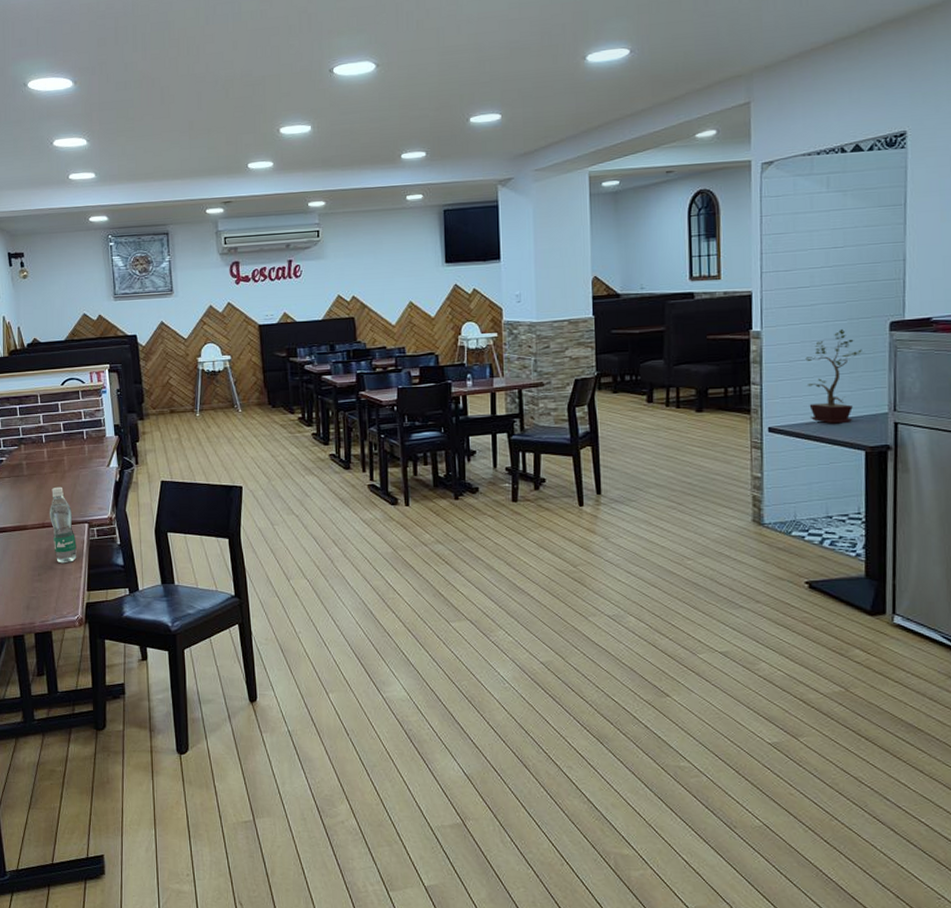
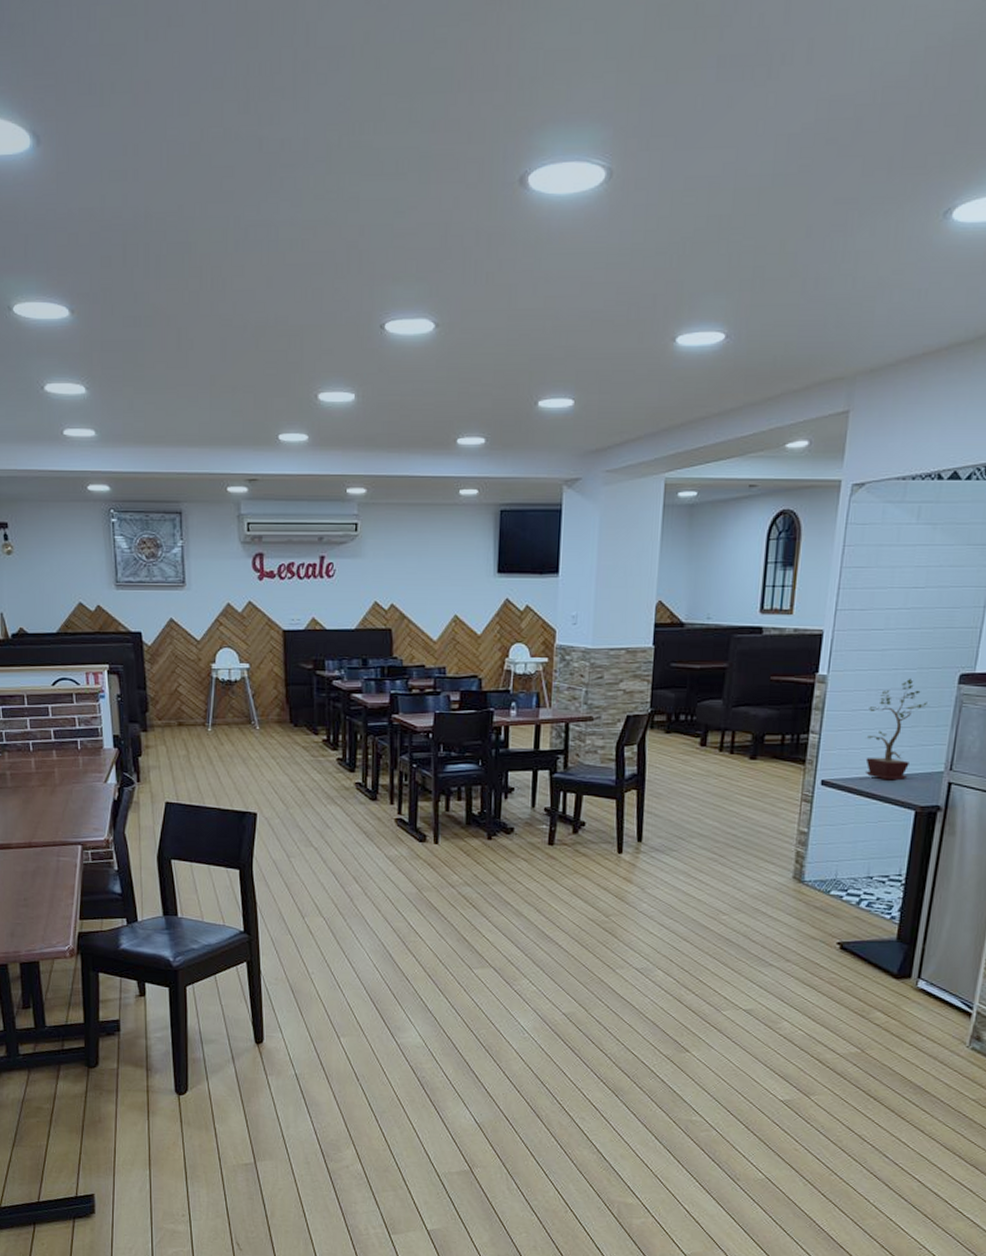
bottle: present [49,486,78,564] -> none [36,802,69,889]

